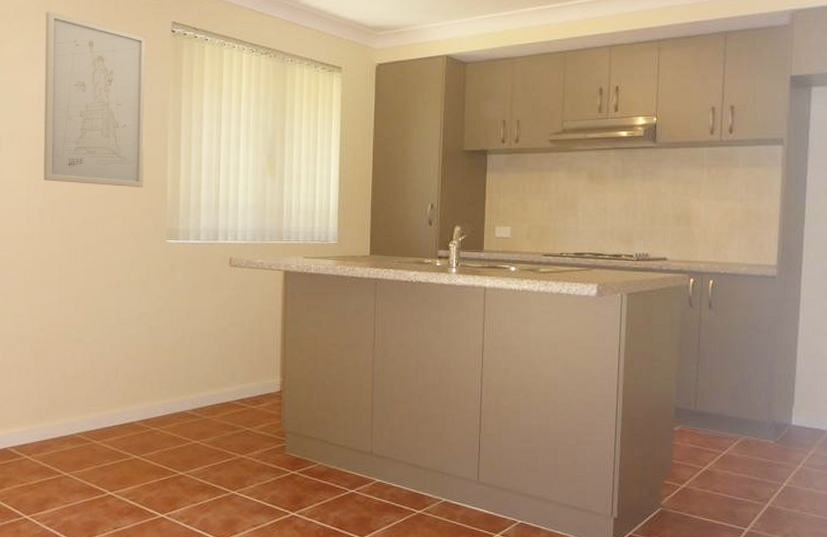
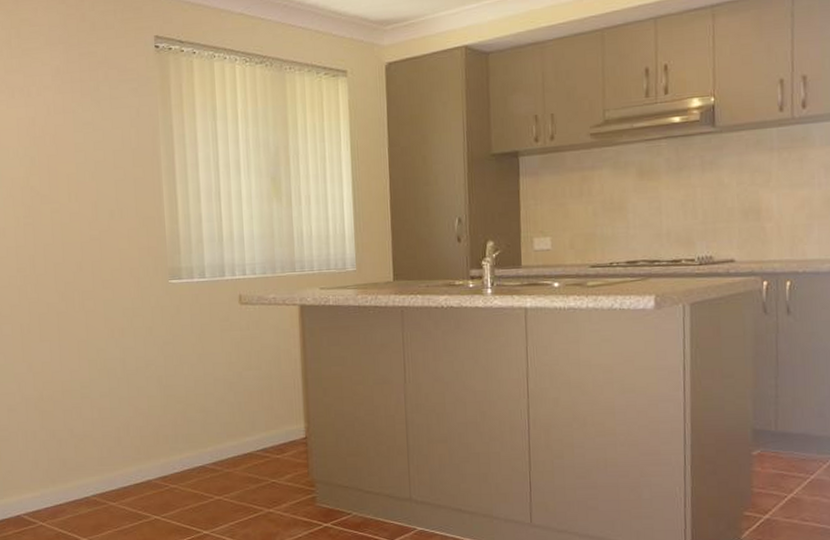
wall art: present [43,12,147,188] -> none [17,37,139,226]

